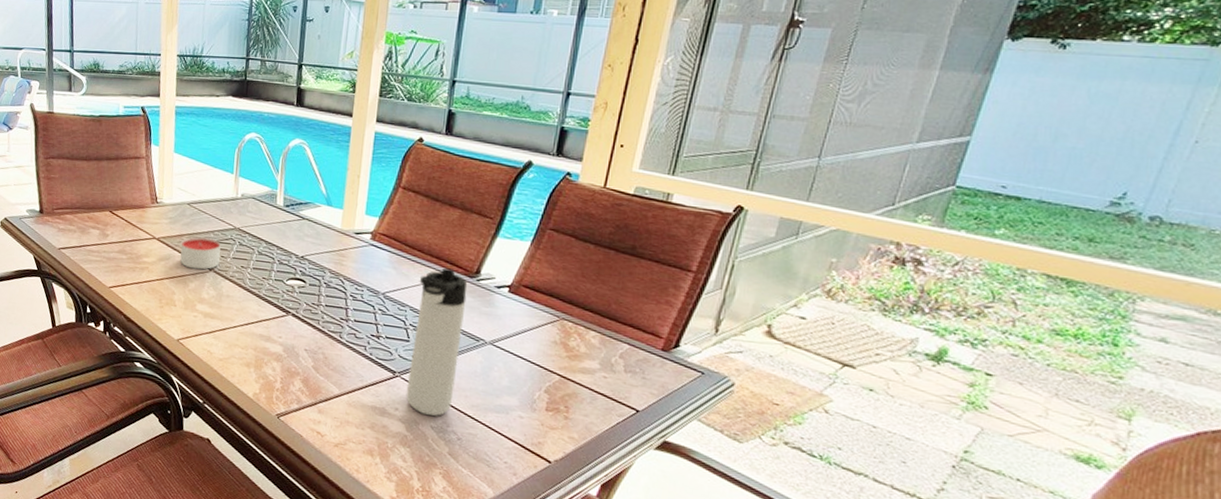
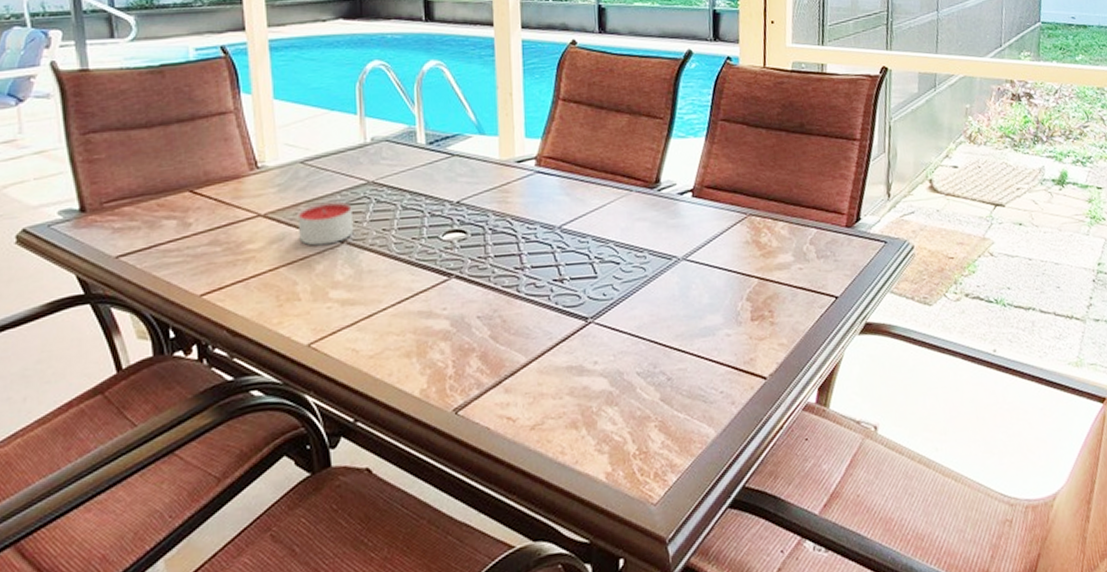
thermos bottle: present [406,268,468,416] -> none [597,182,655,361]

